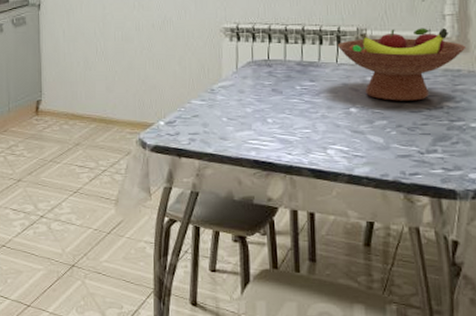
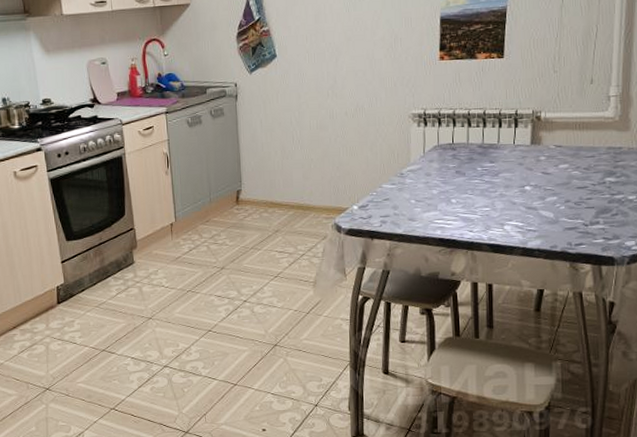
fruit bowl: present [337,27,467,101] -> none [514,108,628,178]

